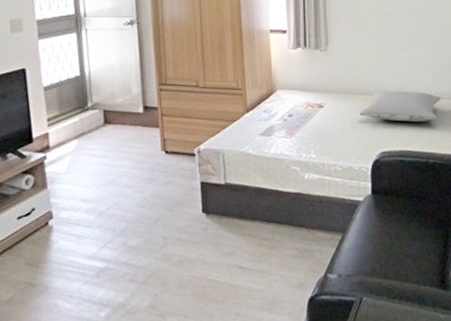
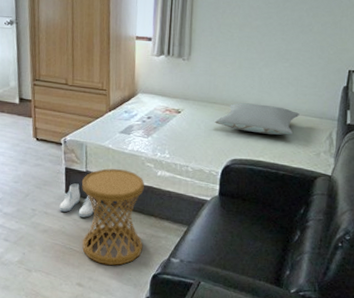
boots: none [196,199,241,240] -> present [59,183,98,218]
side table: none [220,177,296,294] -> present [81,168,145,265]

